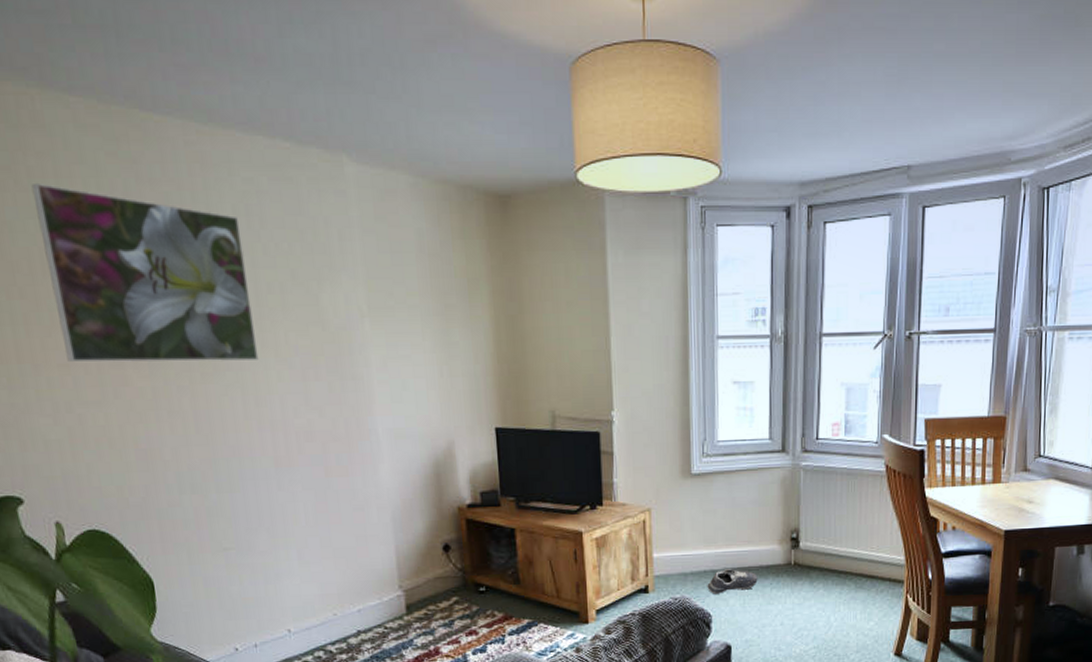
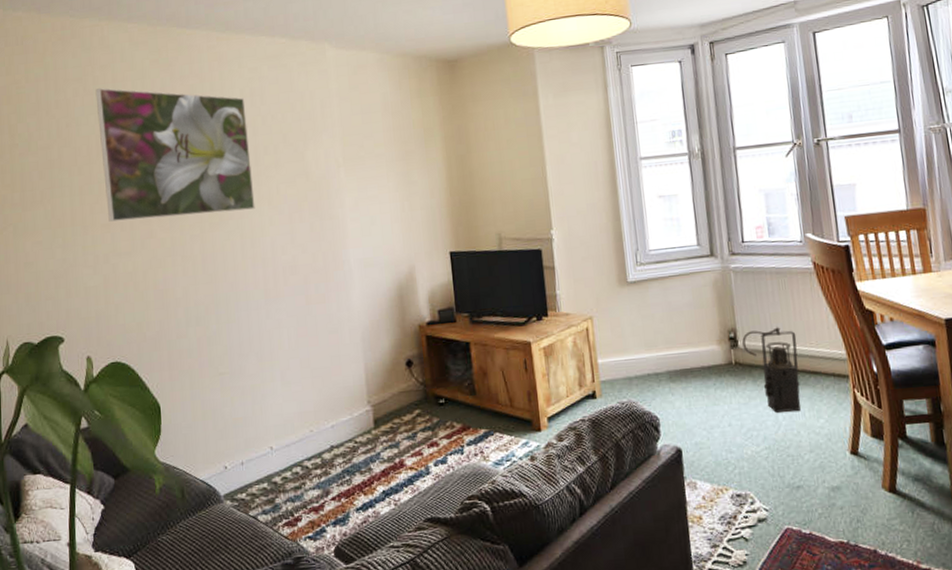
shoe: present [707,569,758,594] -> none [652,371,701,397]
lantern: none [804,528,859,614] -> present [742,326,802,413]

